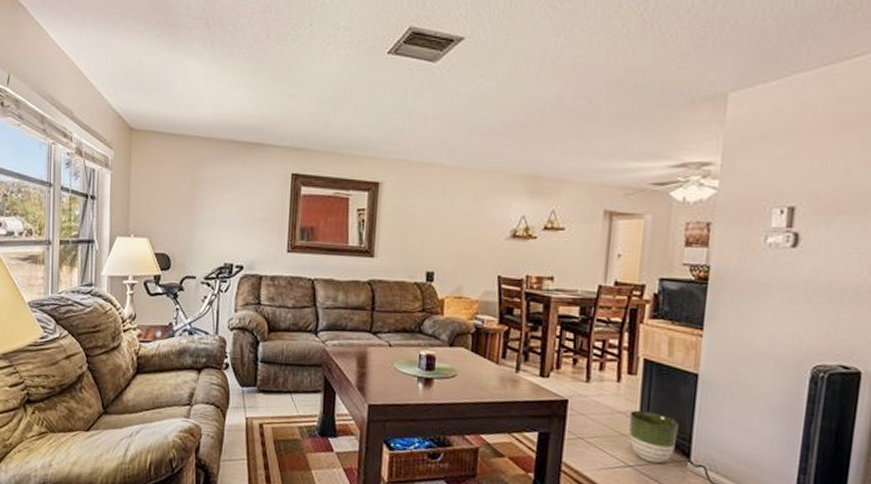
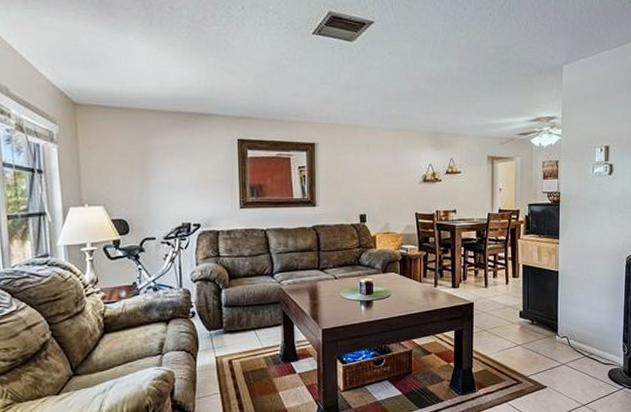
planter: present [629,410,679,464] -> none [516,303,549,340]

